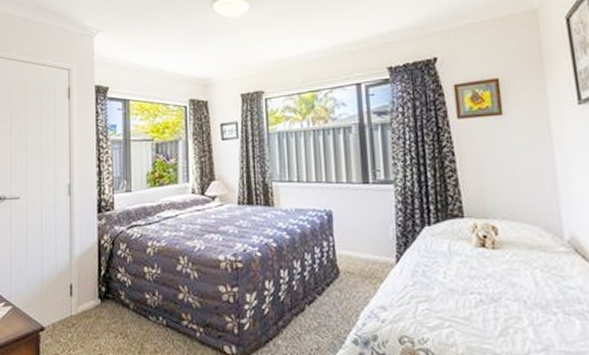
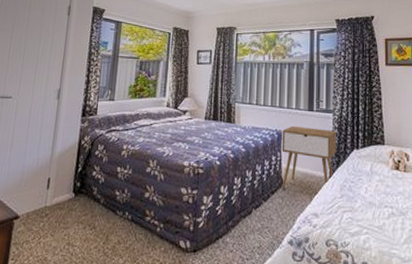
nightstand: none [332,203,403,280] -> present [281,125,336,190]

